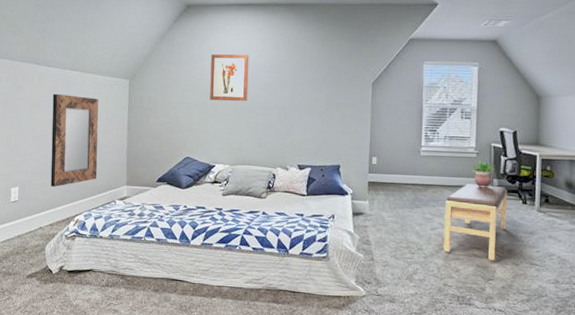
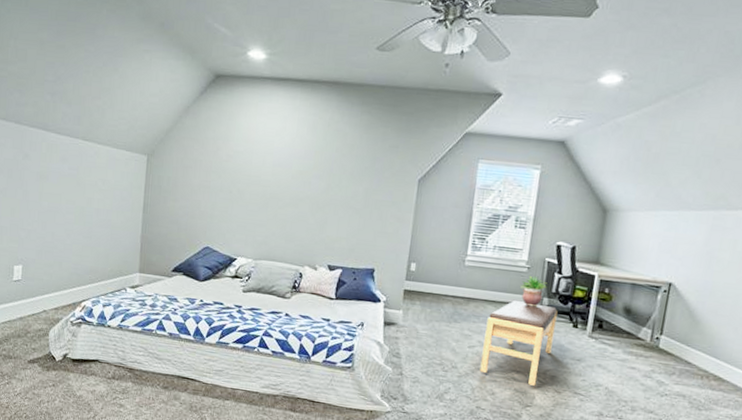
home mirror: present [50,93,99,187] -> none [56,164,112,269]
wall art: present [210,54,249,102] -> none [235,134,283,190]

